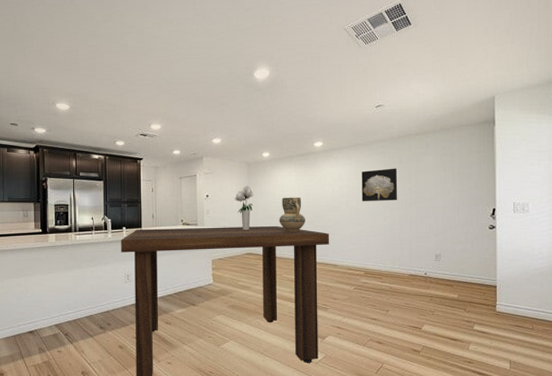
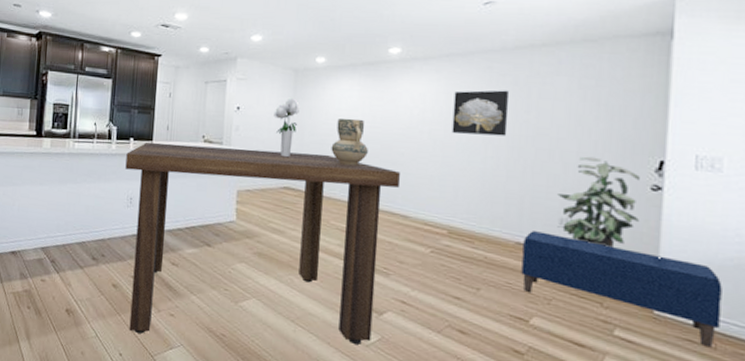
bench: none [414,265,534,329] -> present [521,231,722,348]
indoor plant: none [433,210,483,270] -> present [558,156,640,247]

